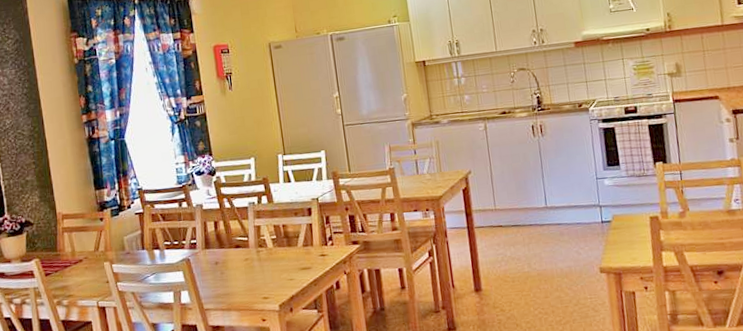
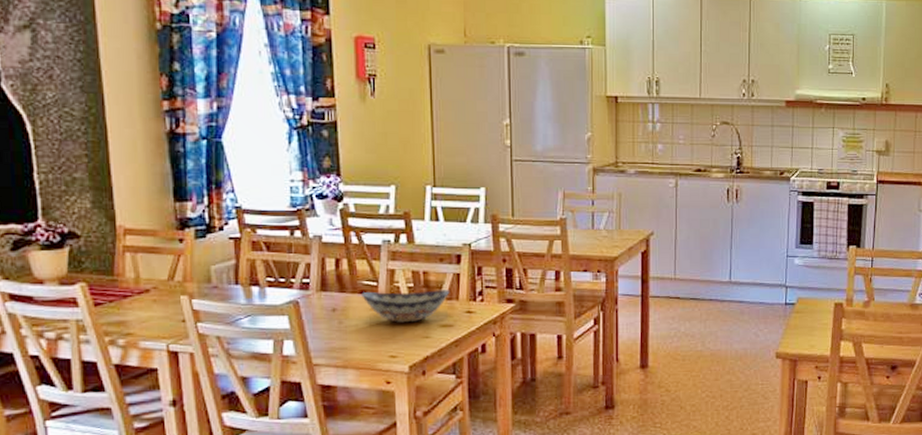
decorative bowl: none [236,238,306,270] -> present [362,290,450,323]

